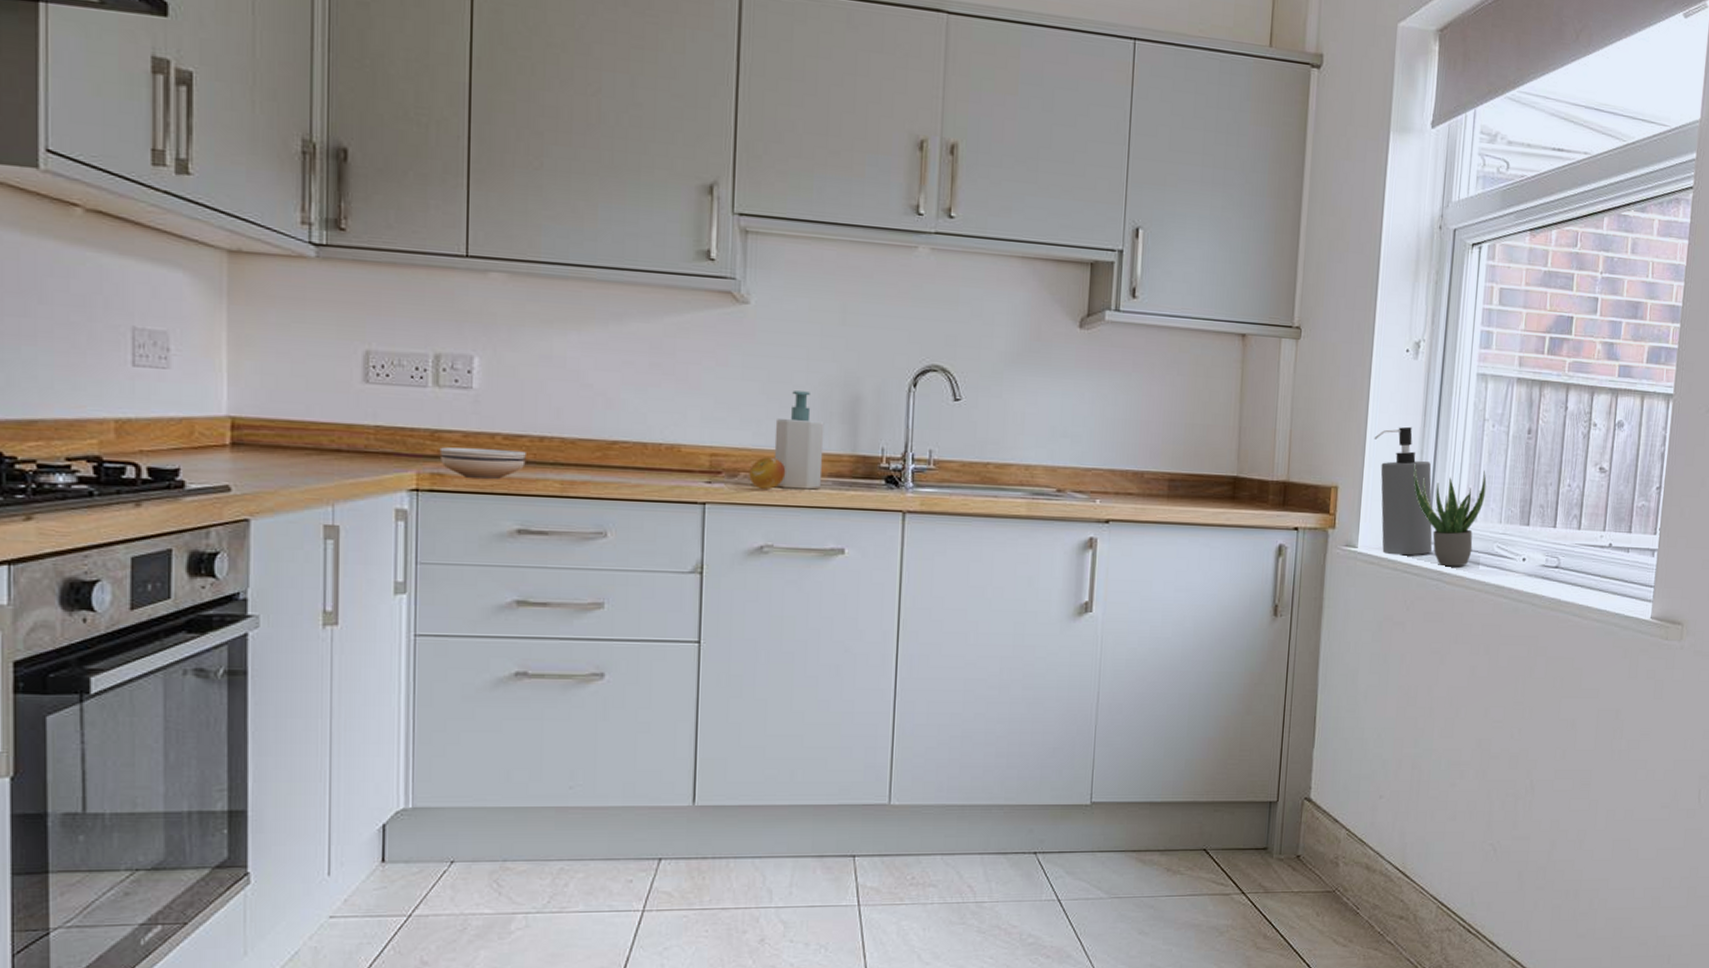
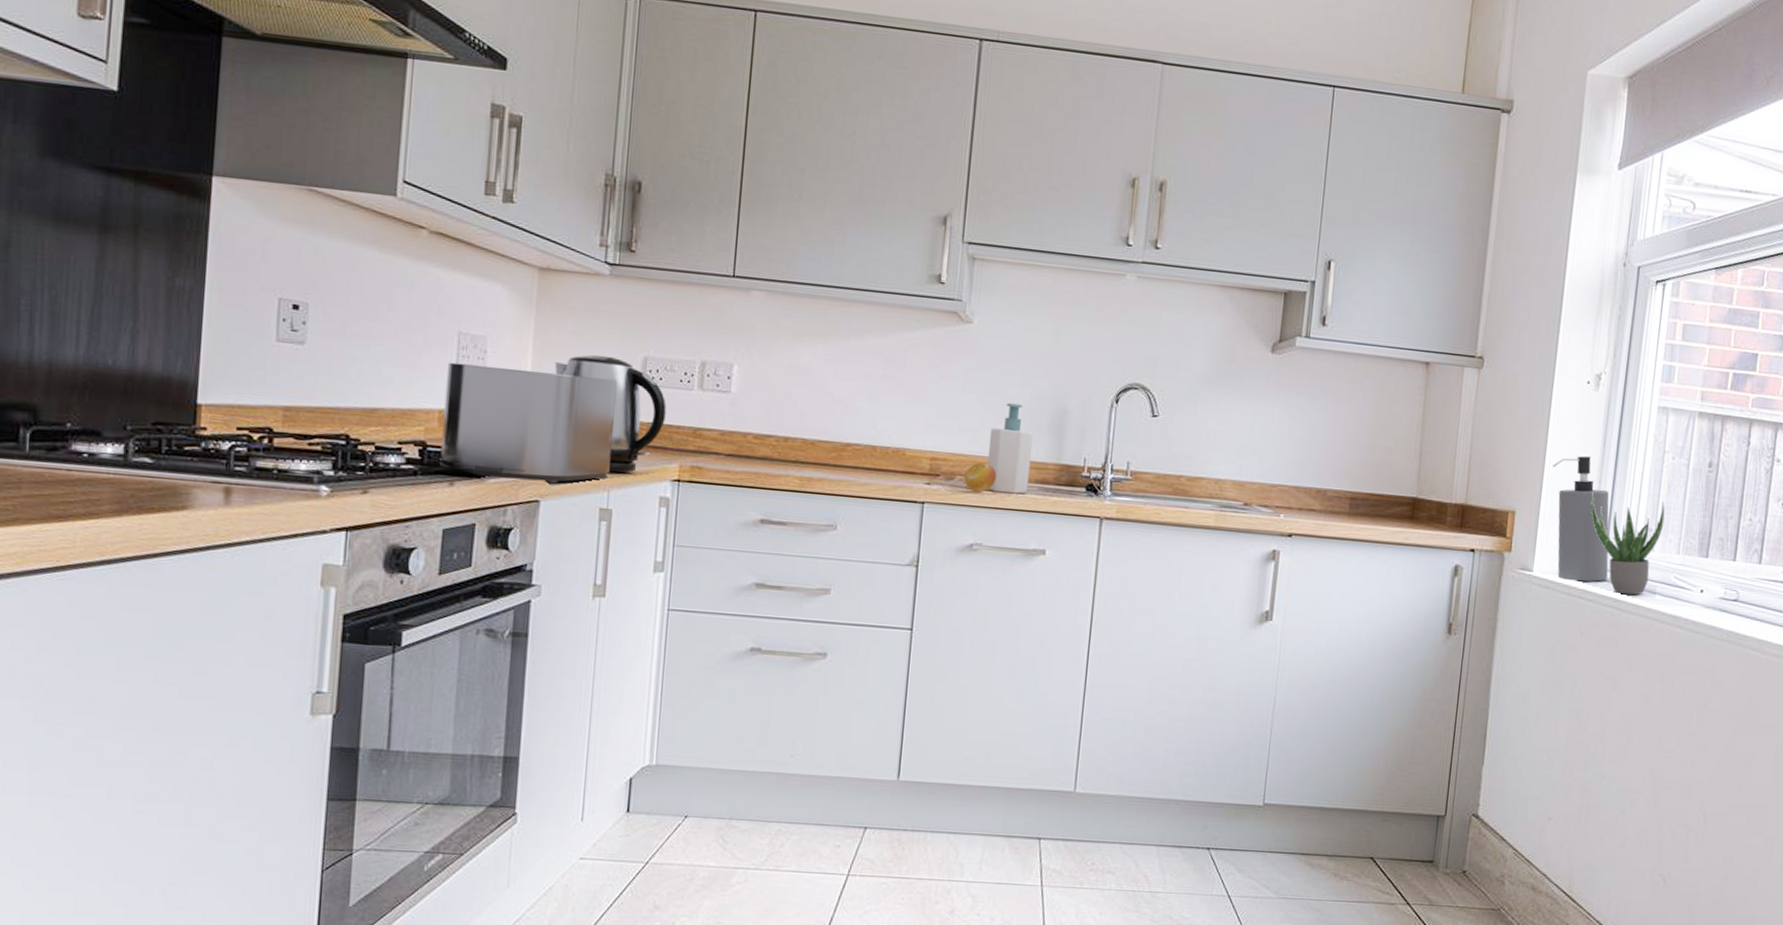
toaster: none [121,363,336,499] -> present [439,362,618,484]
kettle: none [256,349,396,484] -> present [554,354,667,473]
bowl: present [439,447,526,481] -> none [699,443,772,475]

